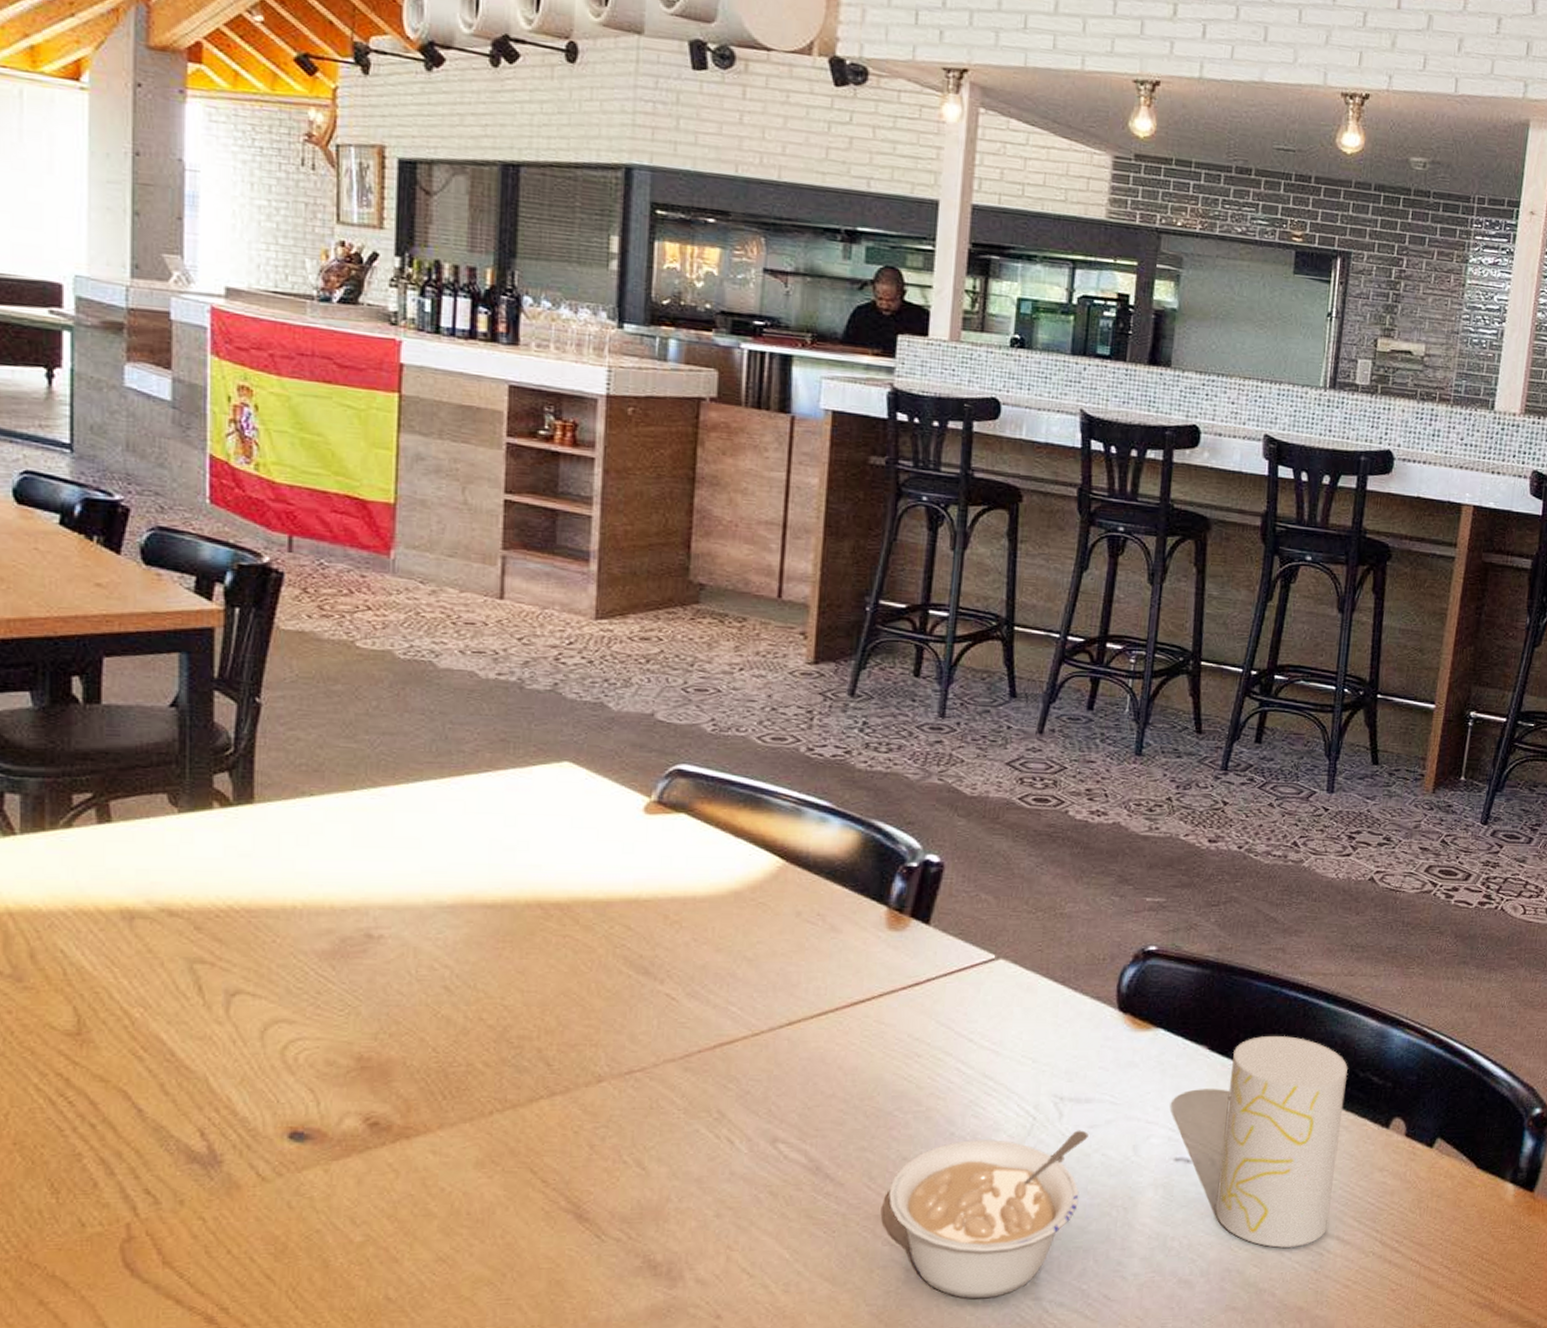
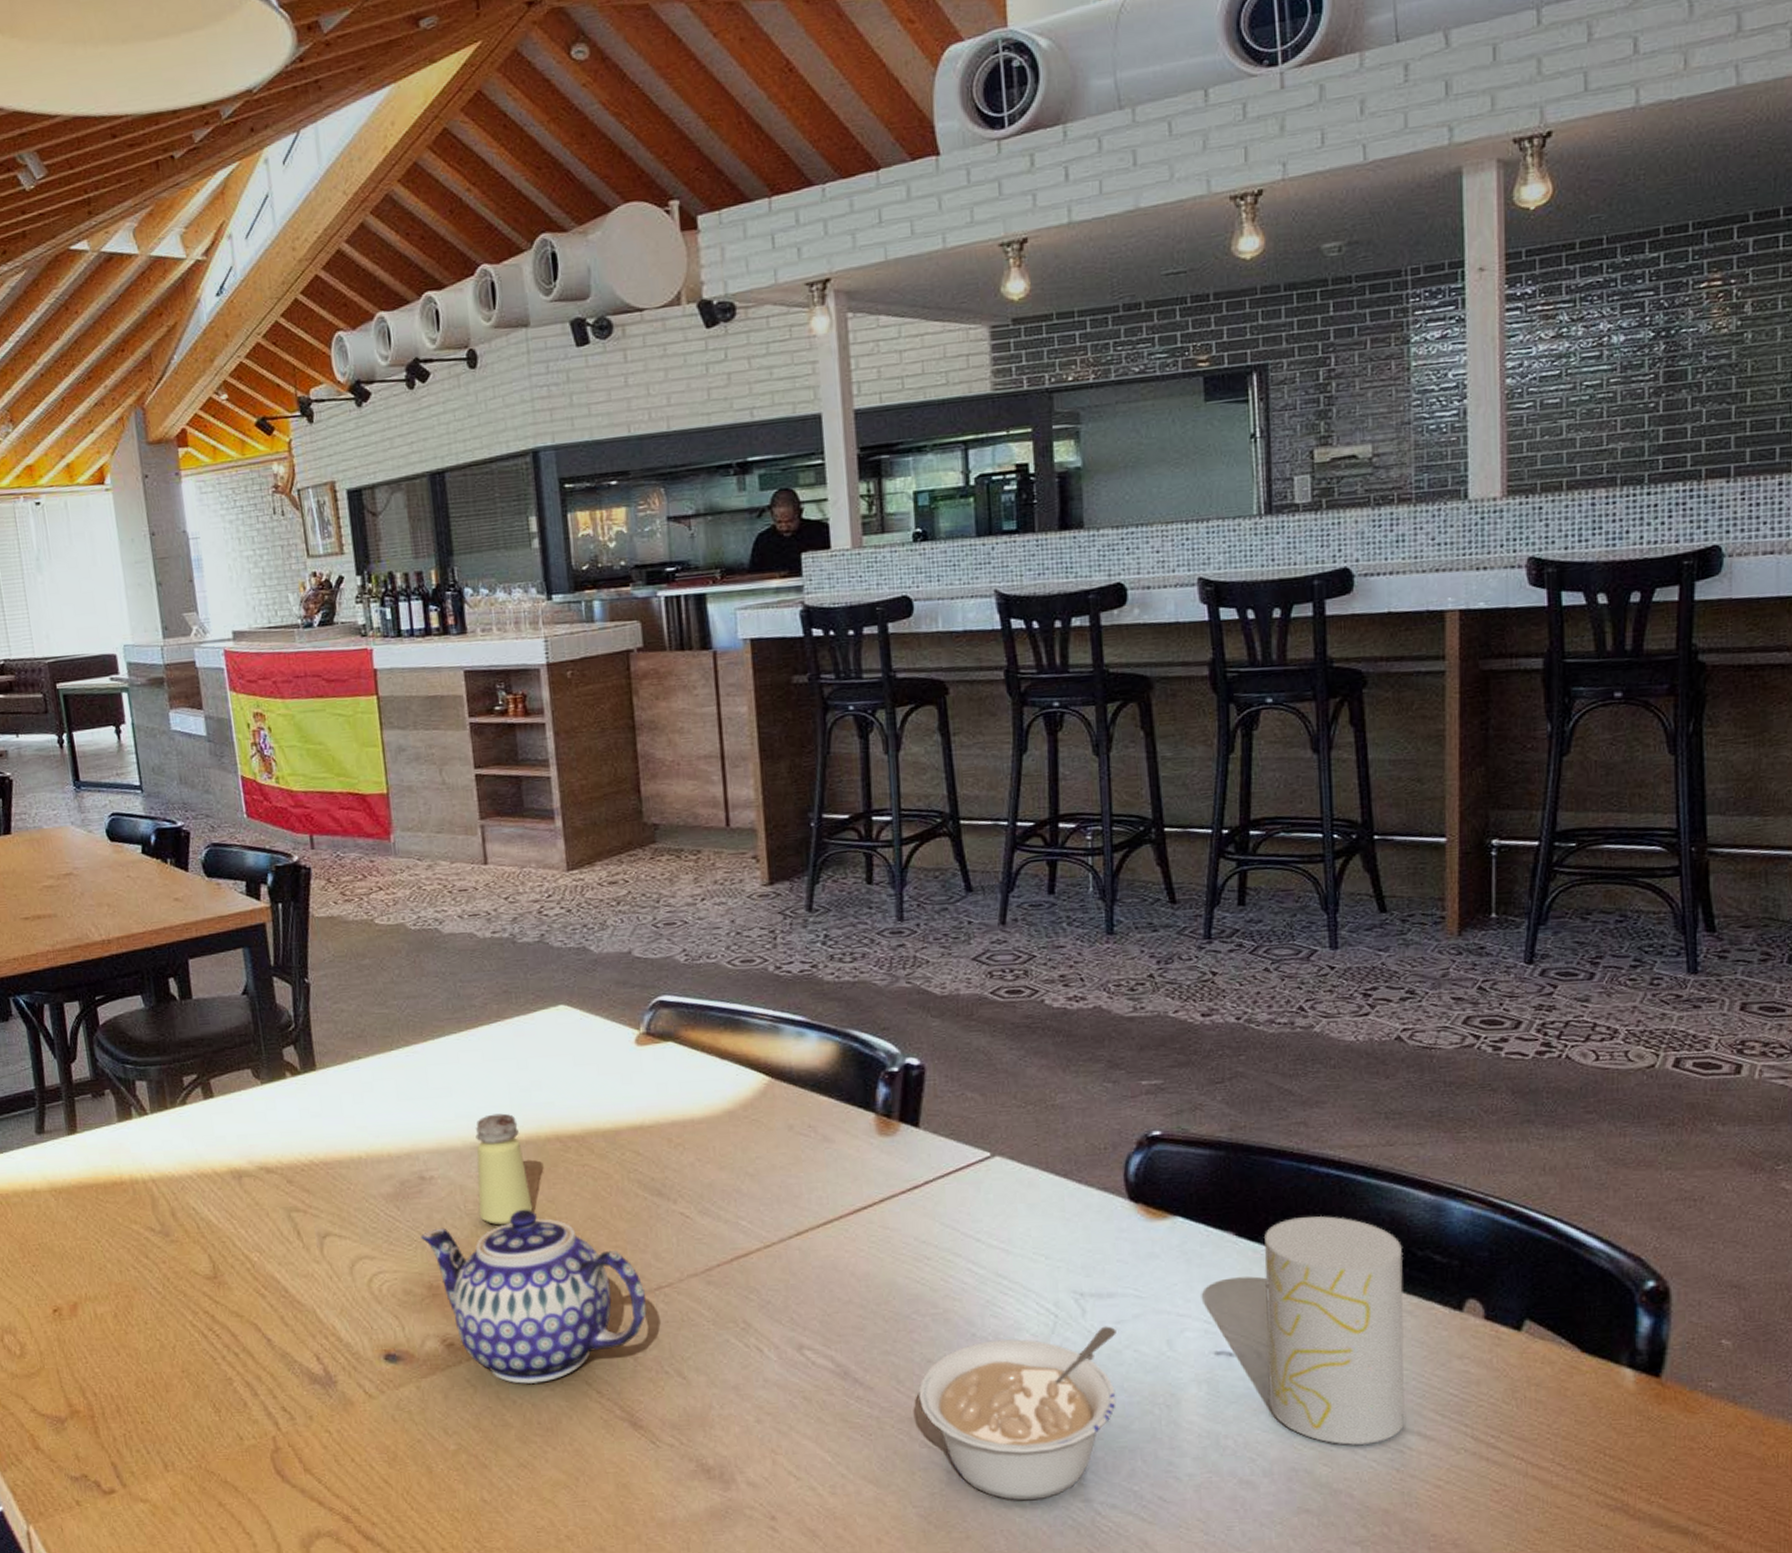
teapot: none [357,979,613,1171] -> present [421,1209,647,1385]
saltshaker: none [432,872,499,995] -> present [475,1113,533,1226]

